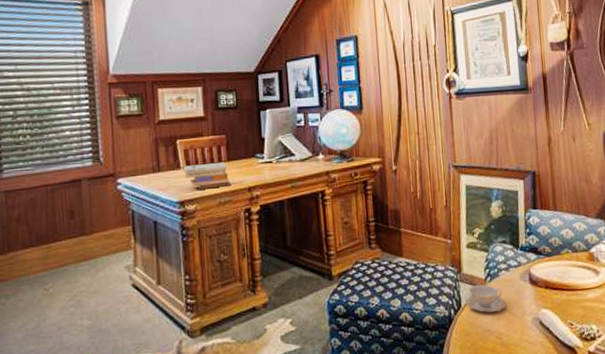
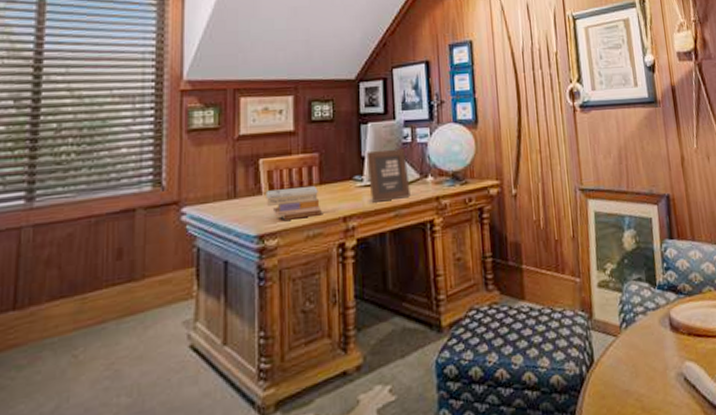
picture frame: none [266,131,304,176] -> present [366,148,410,203]
teacup: present [465,284,506,313] -> none [598,332,645,369]

